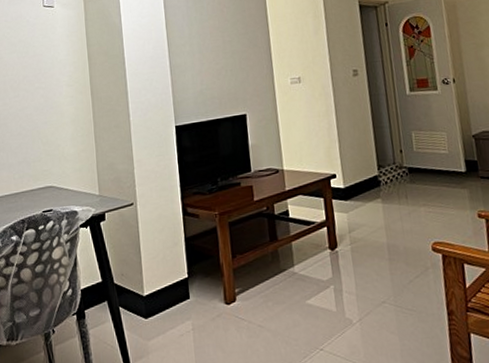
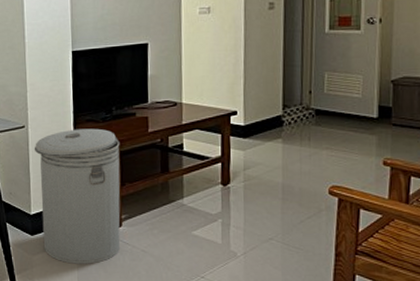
can: none [143,200,236,347] -> present [34,128,120,264]

